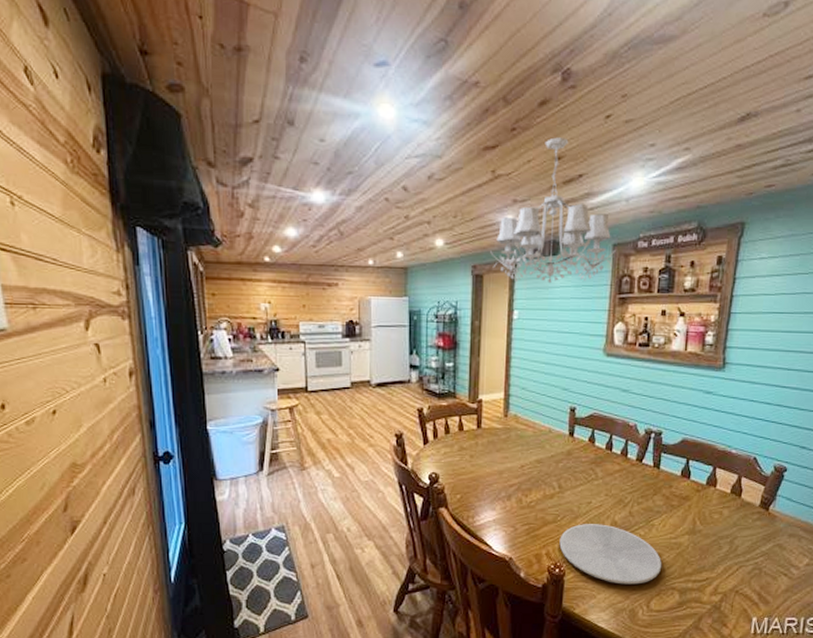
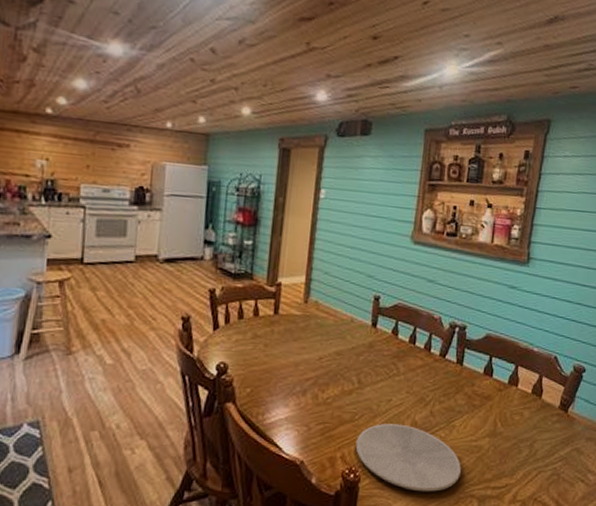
chandelier: present [490,137,617,284] -> none [300,16,429,164]

